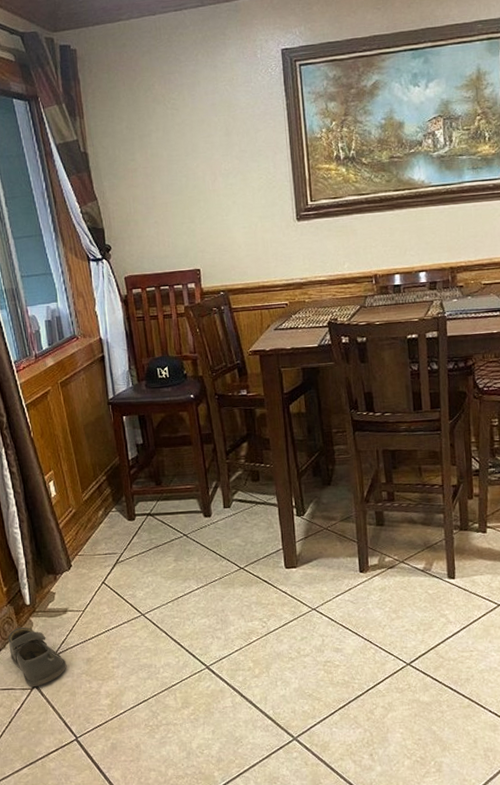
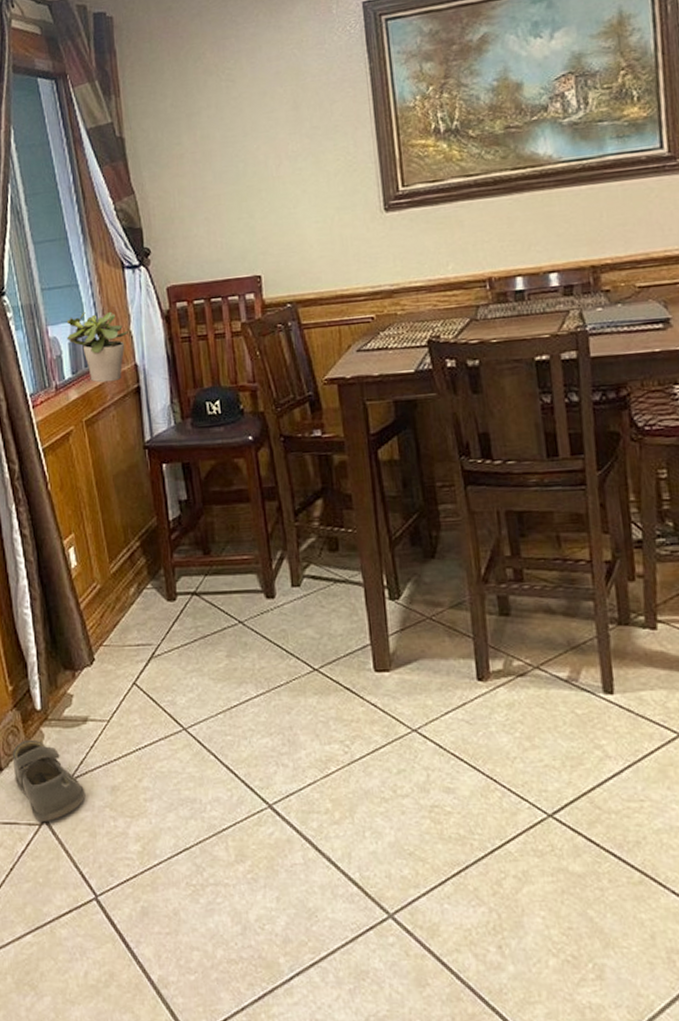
potted plant: none [43,295,94,353] -> present [66,311,128,383]

